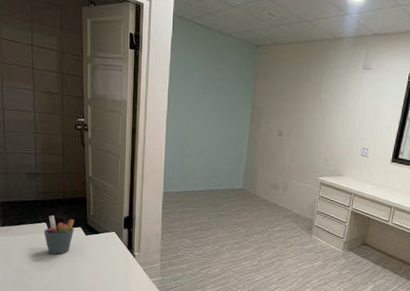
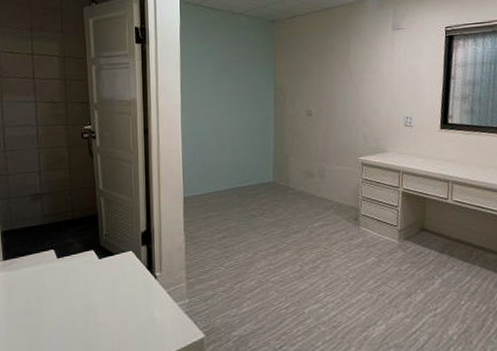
pen holder: present [44,215,75,255] -> none [51,240,86,286]

